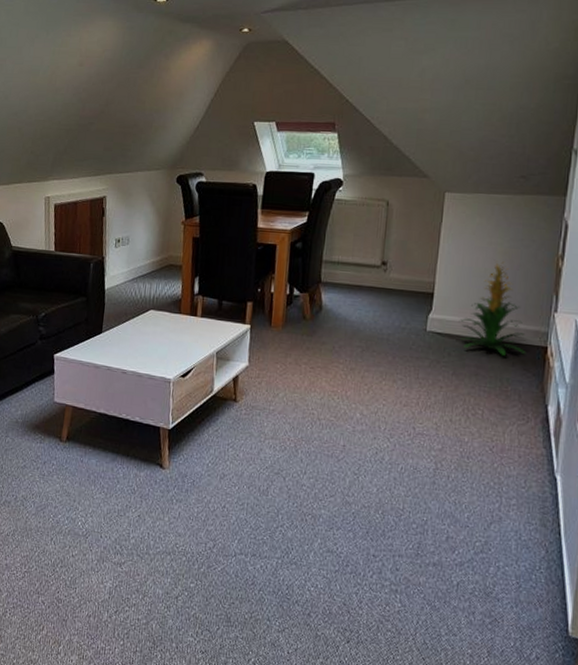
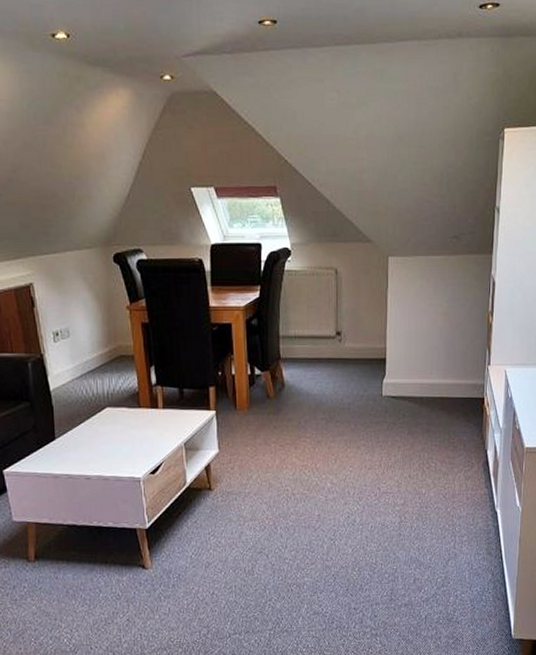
indoor plant: present [459,261,526,356] -> none [410,322,468,410]

